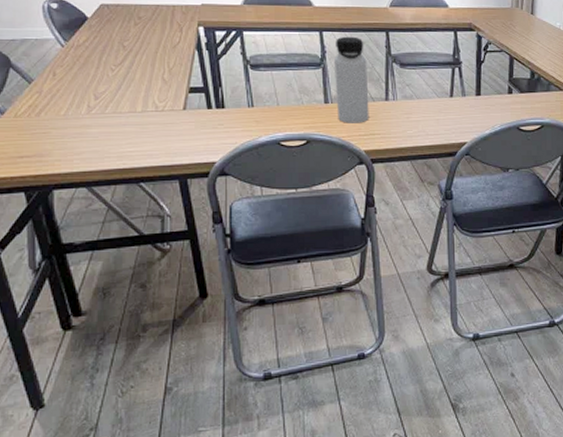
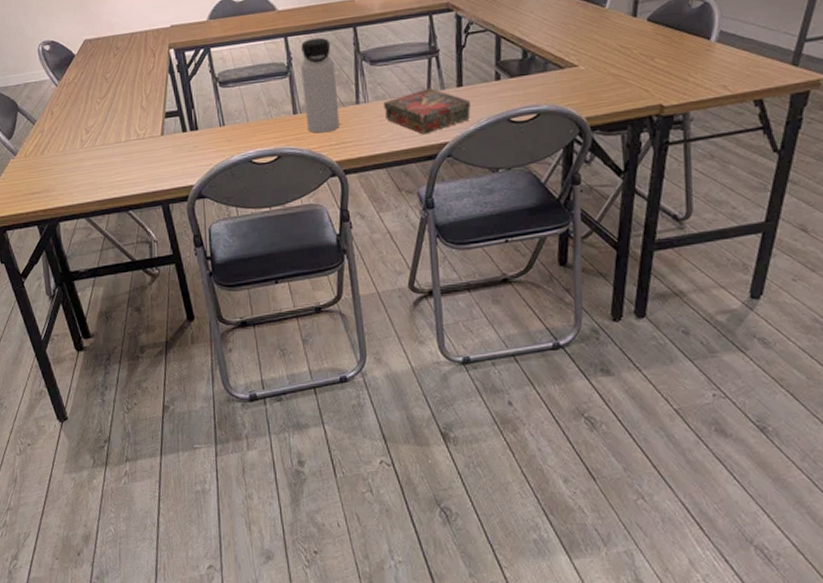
book: none [411,94,487,134] -> present [383,88,471,135]

